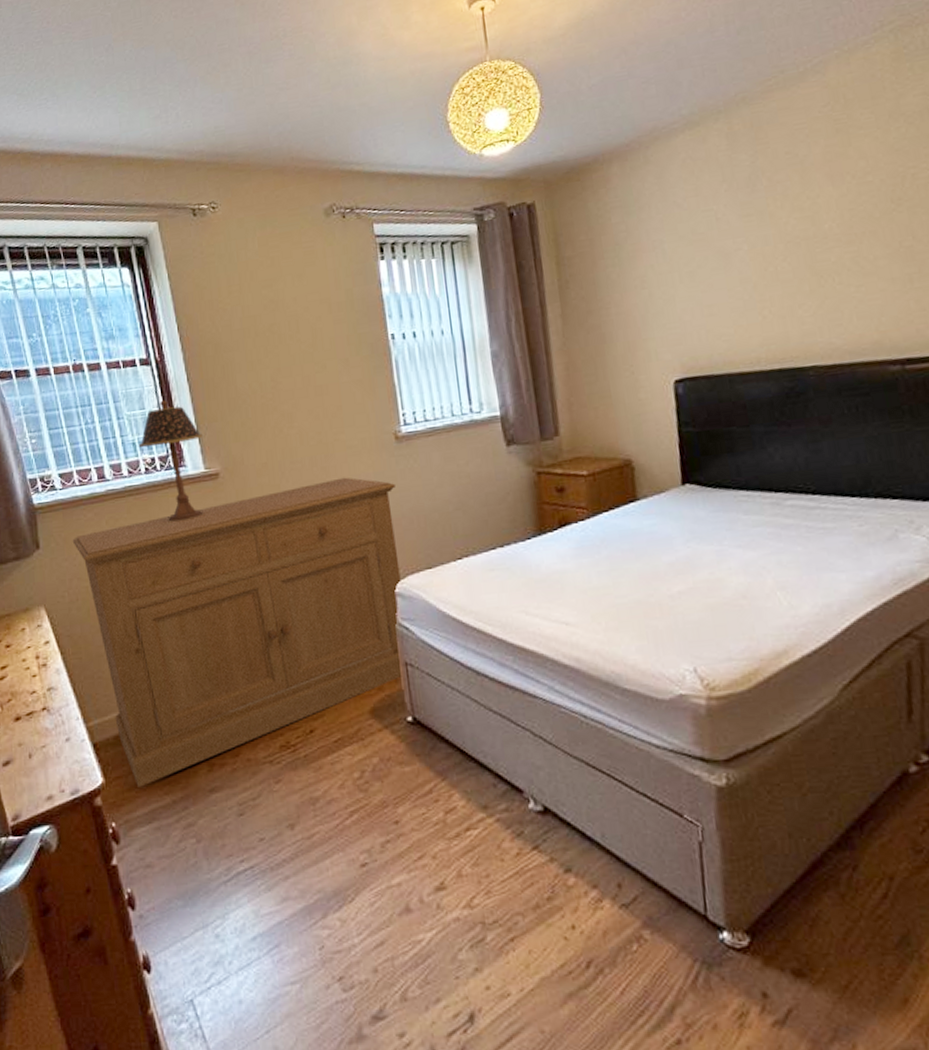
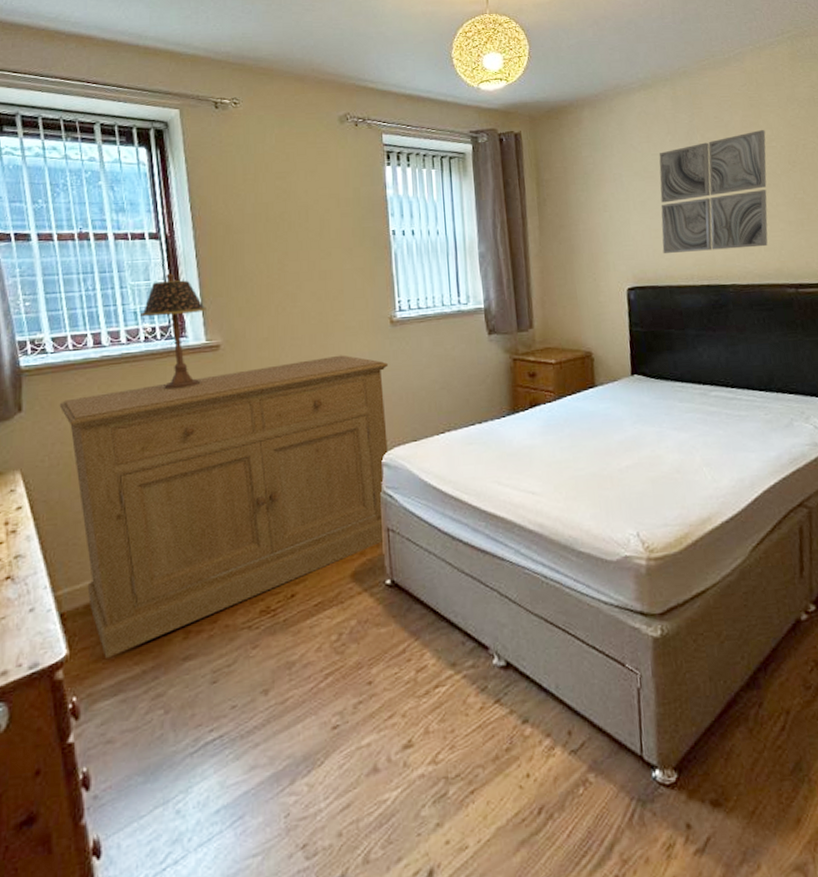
wall art: none [711,161,862,334] -> present [659,130,768,253]

